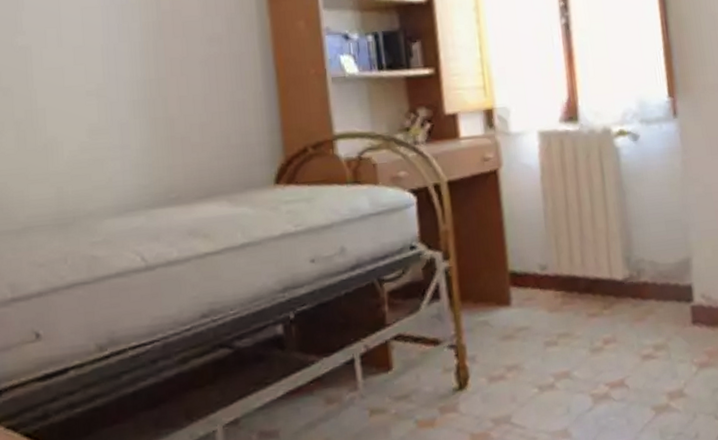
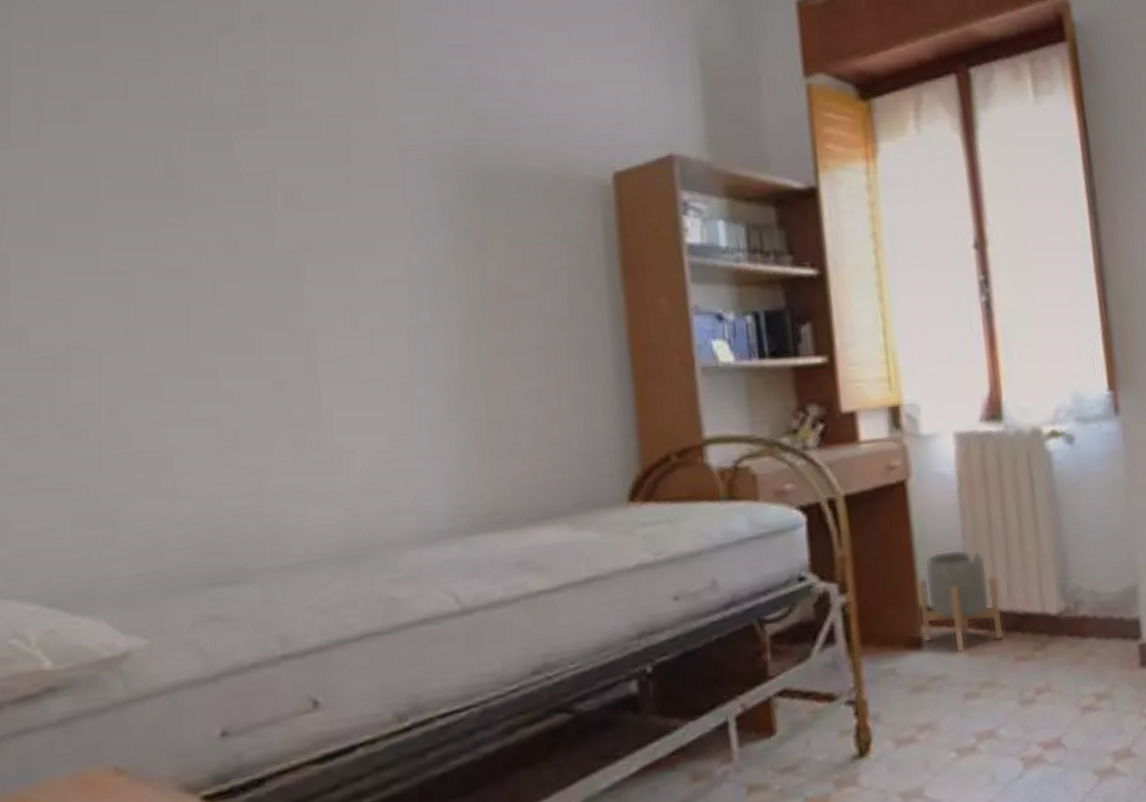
planter: none [506,225,579,311] -> present [916,549,1005,654]

